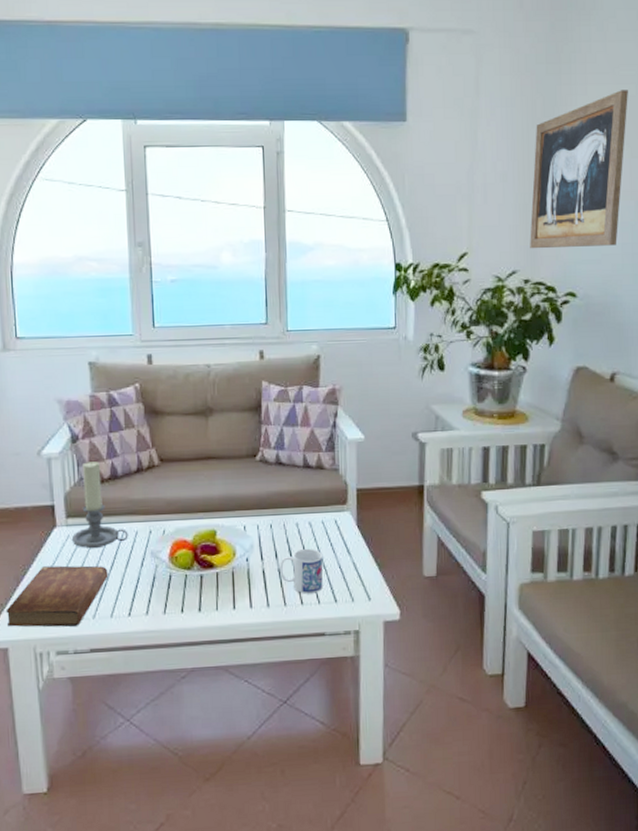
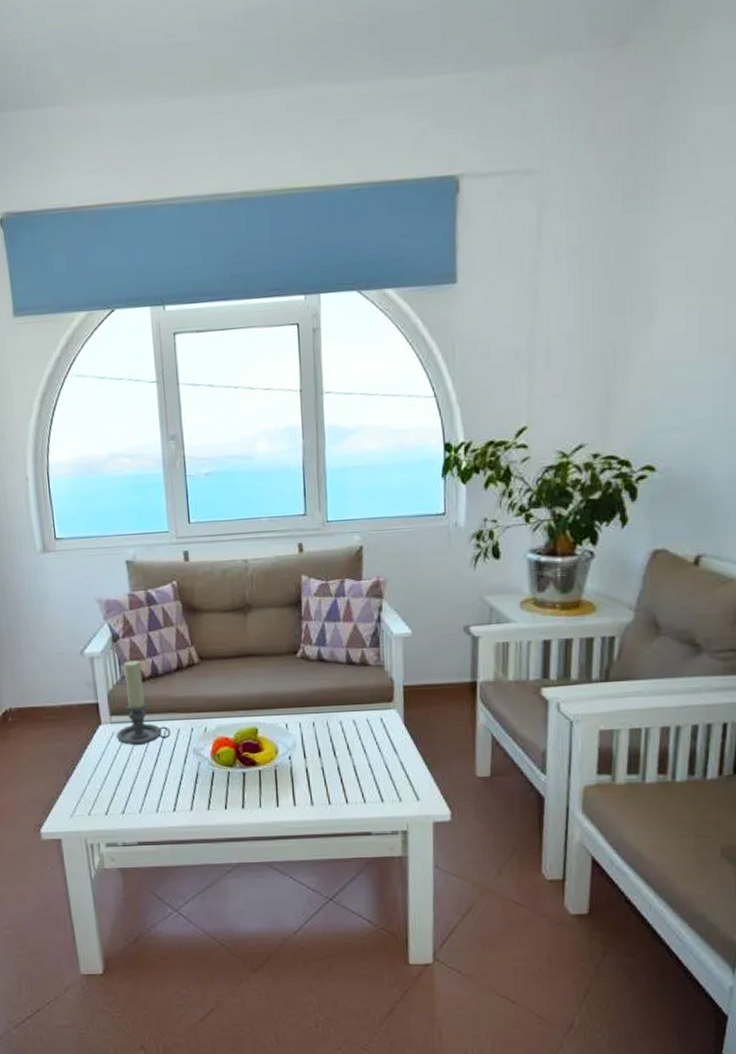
bible: present [6,565,108,627] -> none [57,761,153,821]
mug: present [280,548,324,594] -> none [323,746,369,793]
wall art: present [530,90,628,249] -> none [600,223,725,419]

